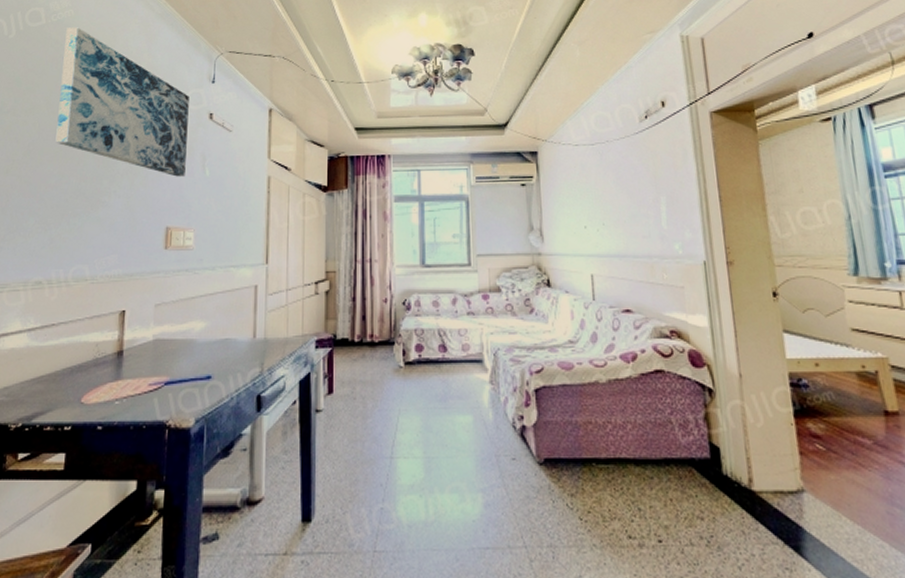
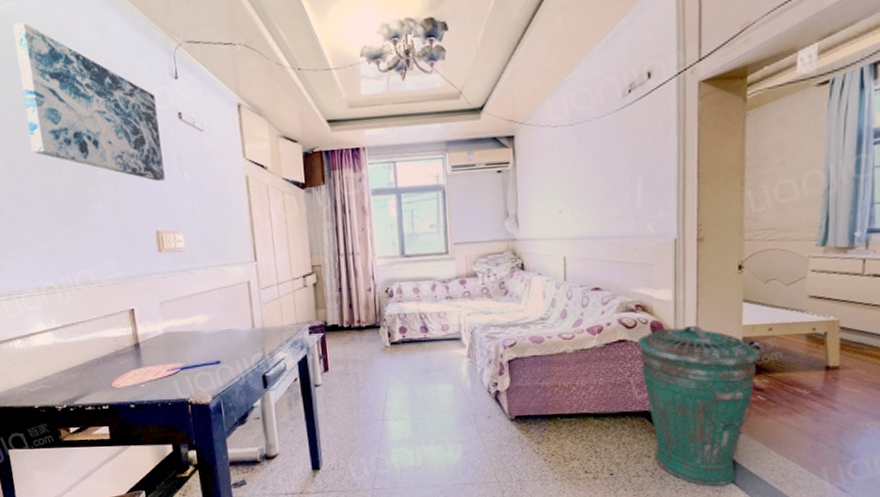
trash can: none [675,357,813,564] -> present [637,326,760,487]

